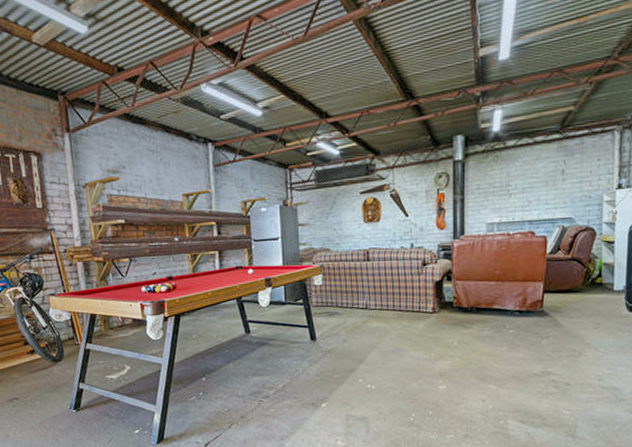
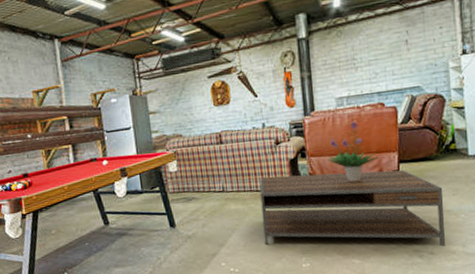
coffee table: none [403,297,585,379] -> present [259,170,446,247]
potted plant: none [473,248,524,308] -> present [328,121,379,181]

